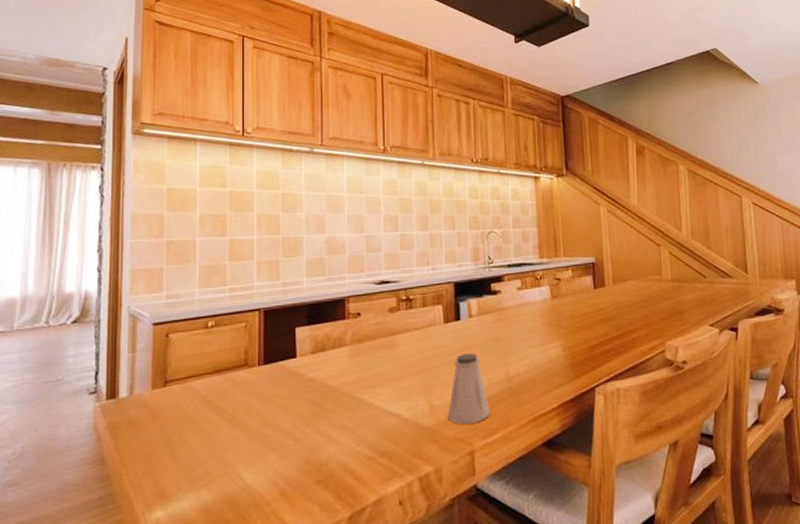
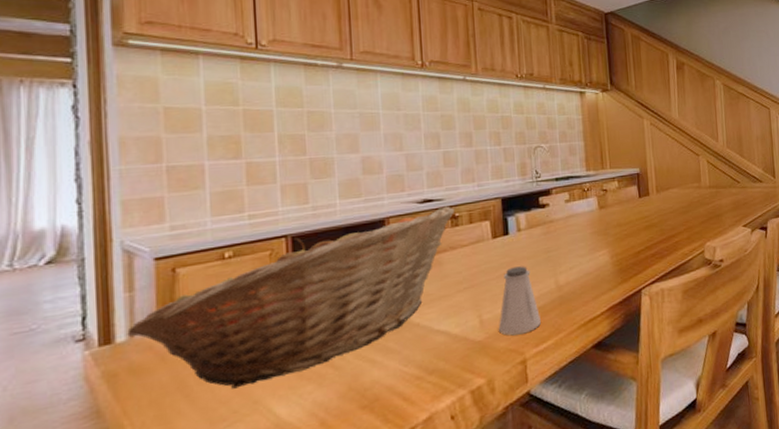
fruit basket: none [128,288,409,451] -> present [127,206,454,389]

